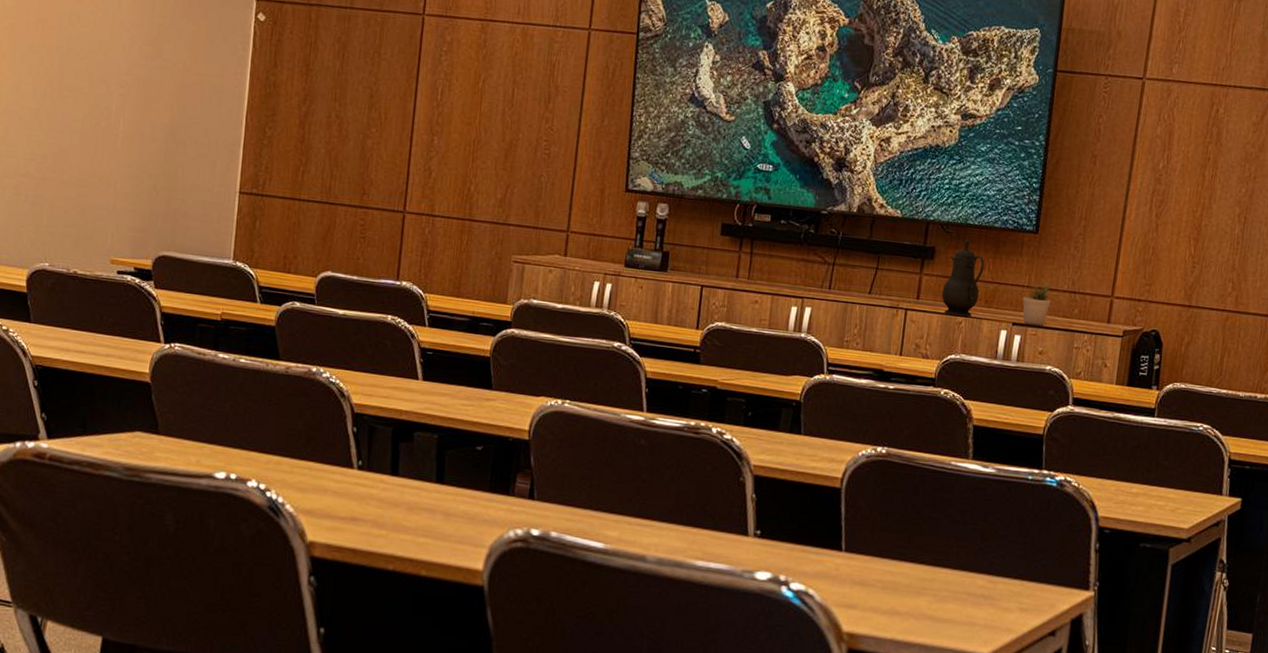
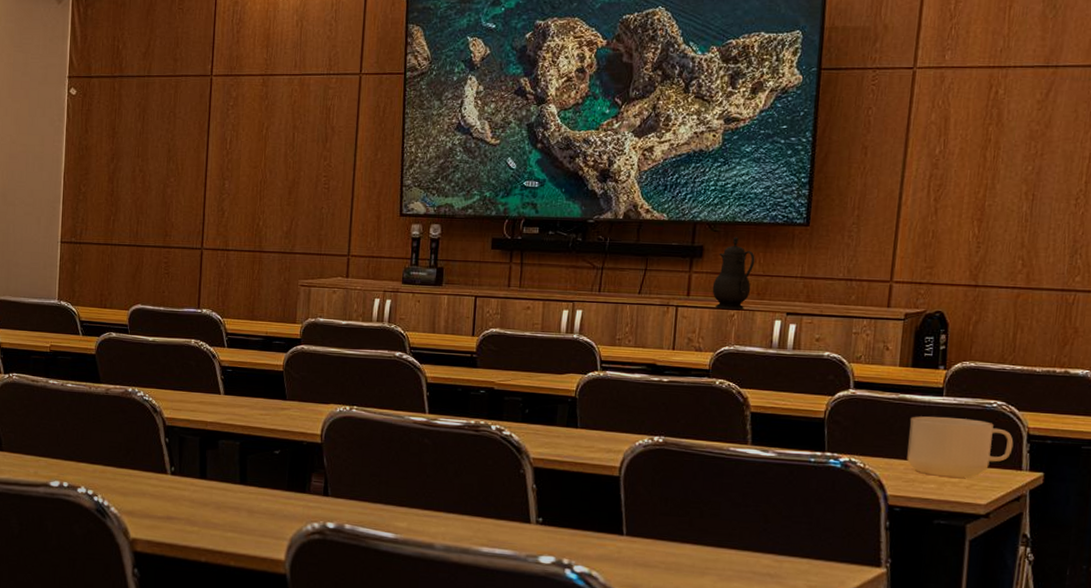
potted plant: present [1022,282,1053,326] -> none [795,271,828,314]
cup: none [1118,436,1216,502] -> present [907,416,1014,478]

